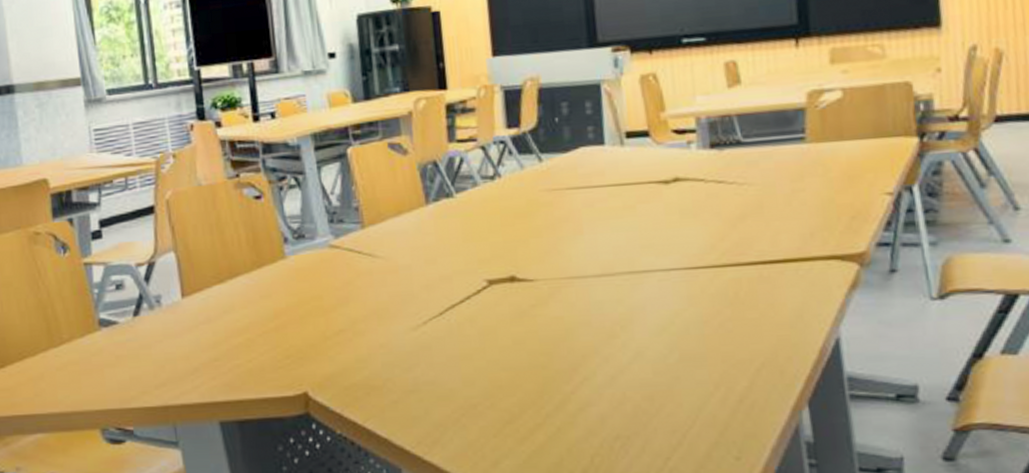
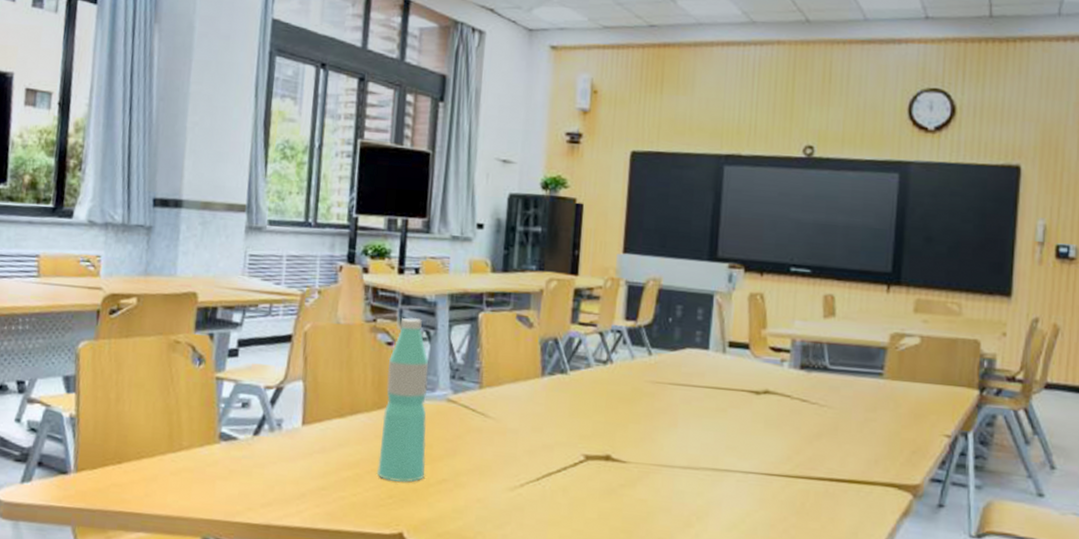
water bottle: none [259,165,320,340] -> present [377,317,429,482]

